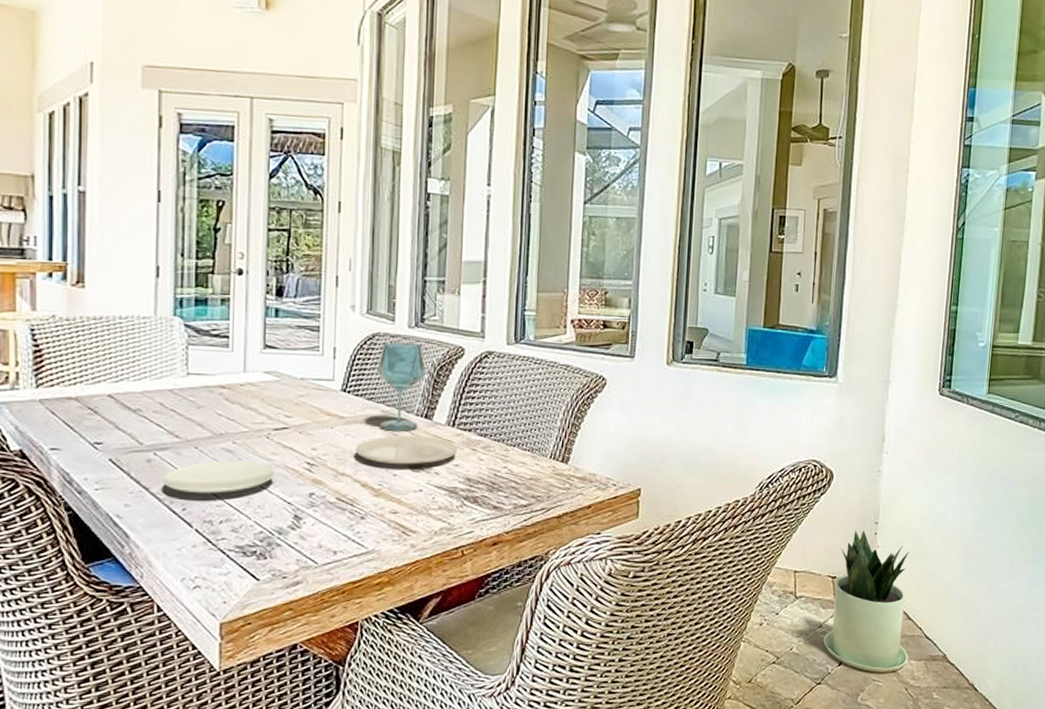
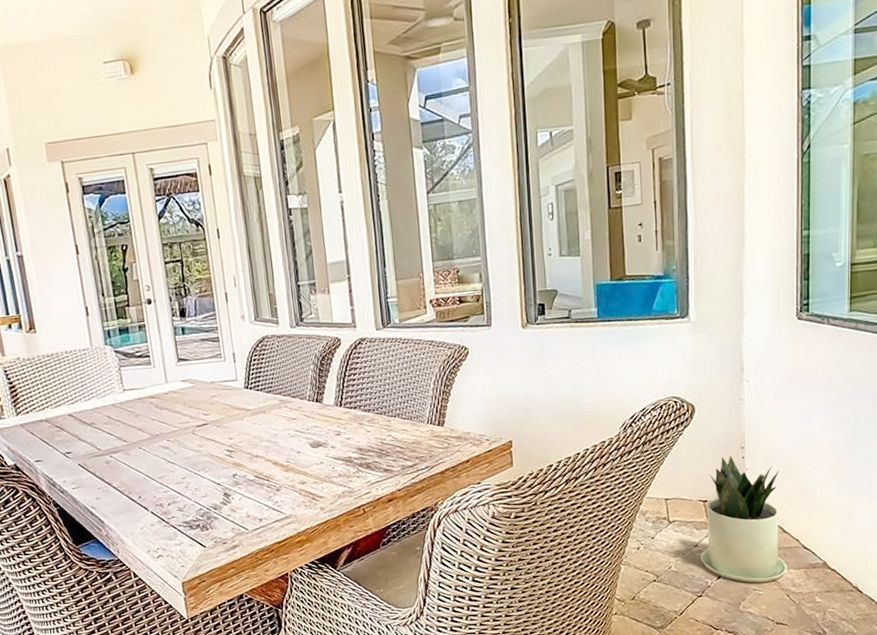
plate: present [162,460,275,494] -> none [119,454,203,484]
plate: present [355,435,457,465] -> none [263,417,347,444]
wine glass: present [377,342,425,431] -> none [270,340,311,417]

